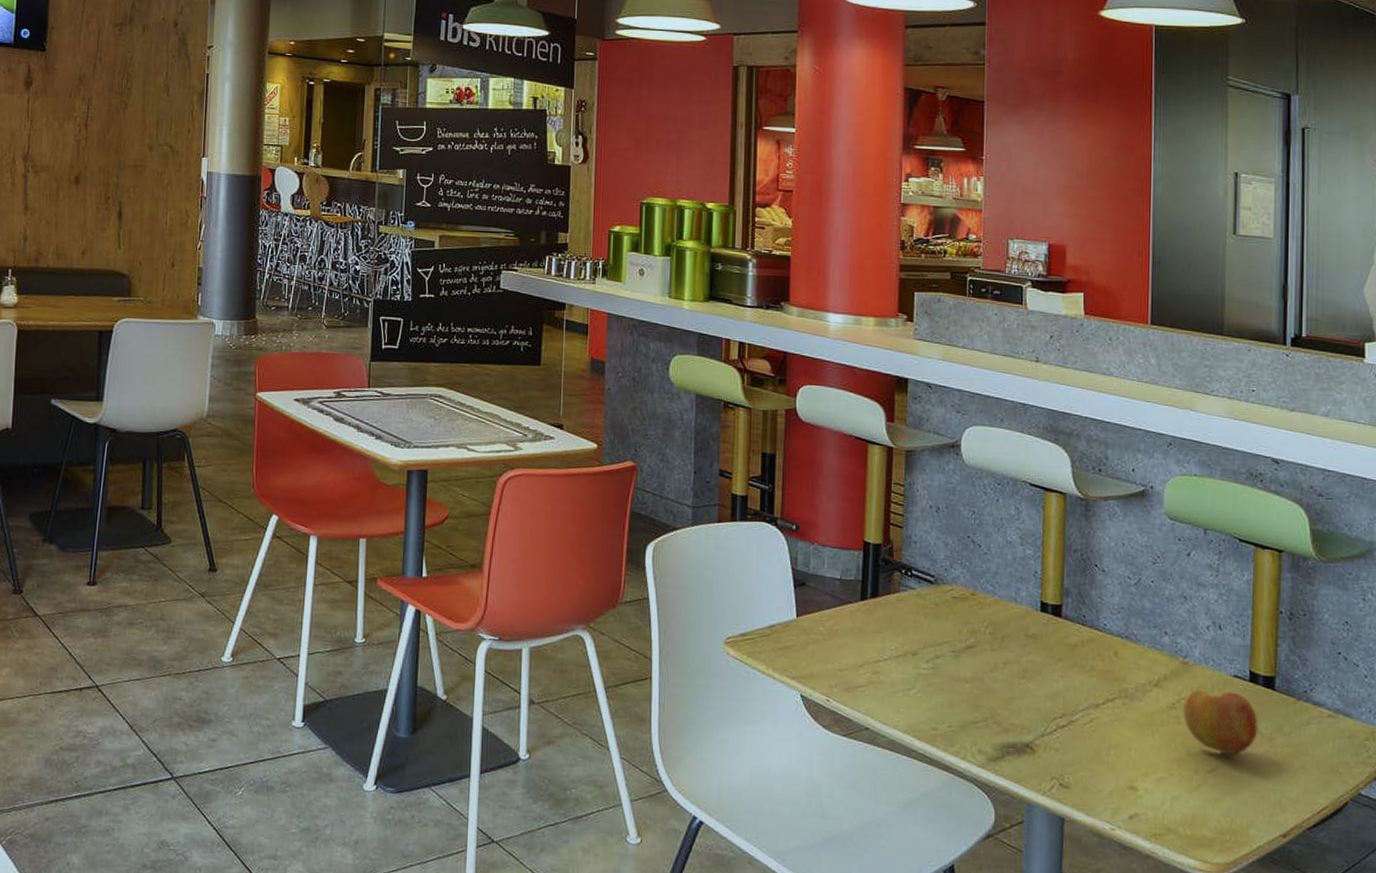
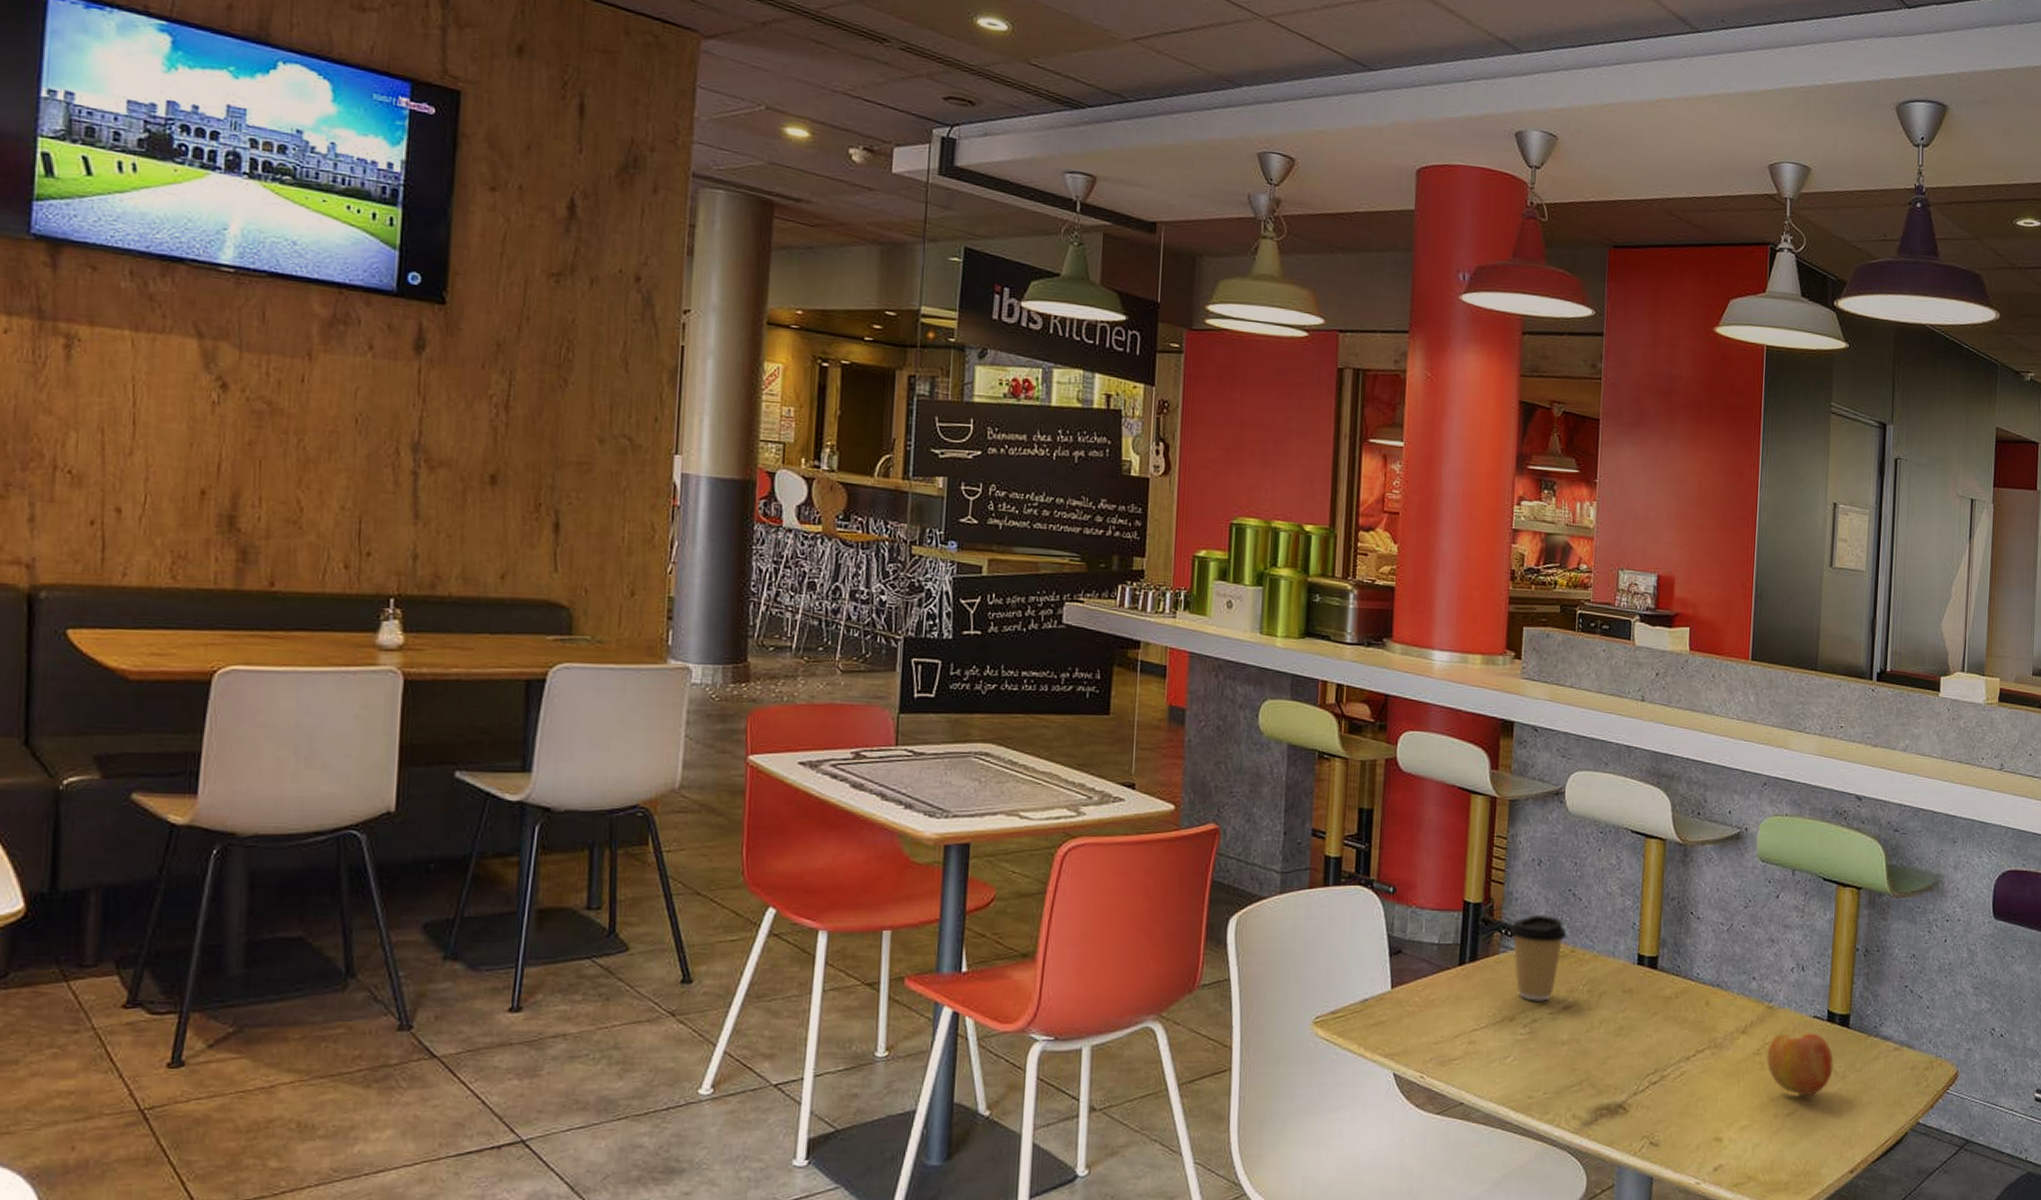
coffee cup: none [908,558,967,639] -> present [1508,914,1567,1001]

